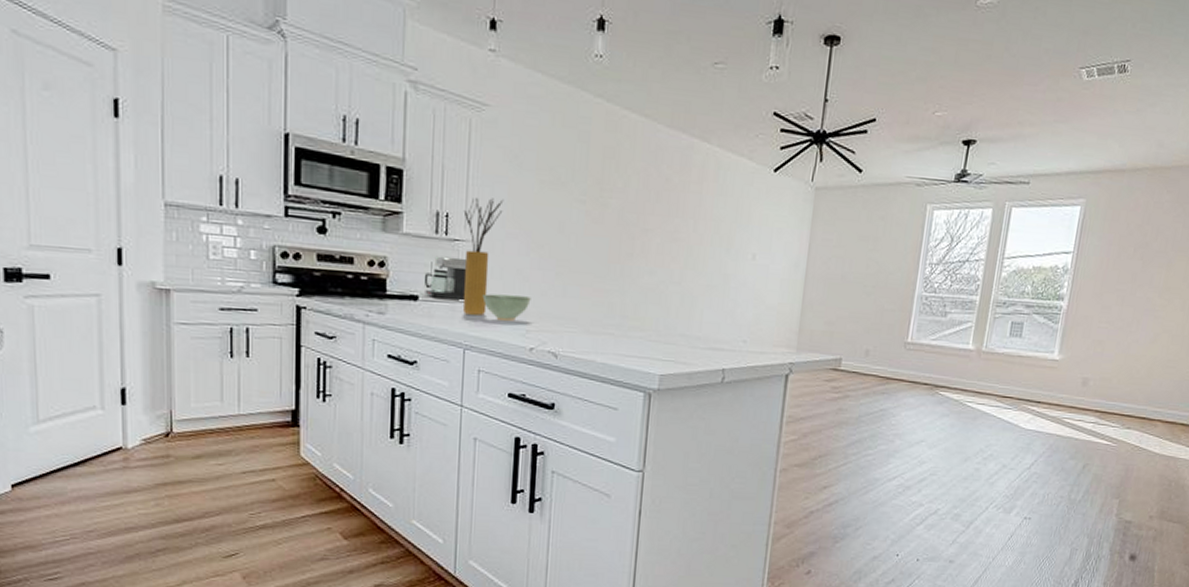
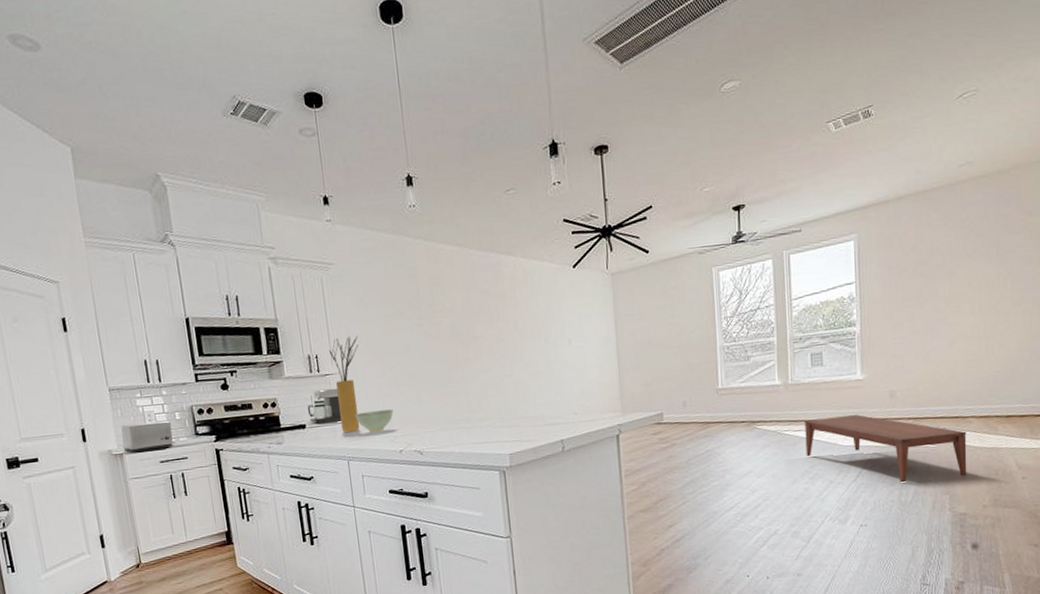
toaster: none [172,252,243,294] -> present [121,420,173,453]
coffee table: none [984,394,1150,483] -> present [805,414,967,482]

